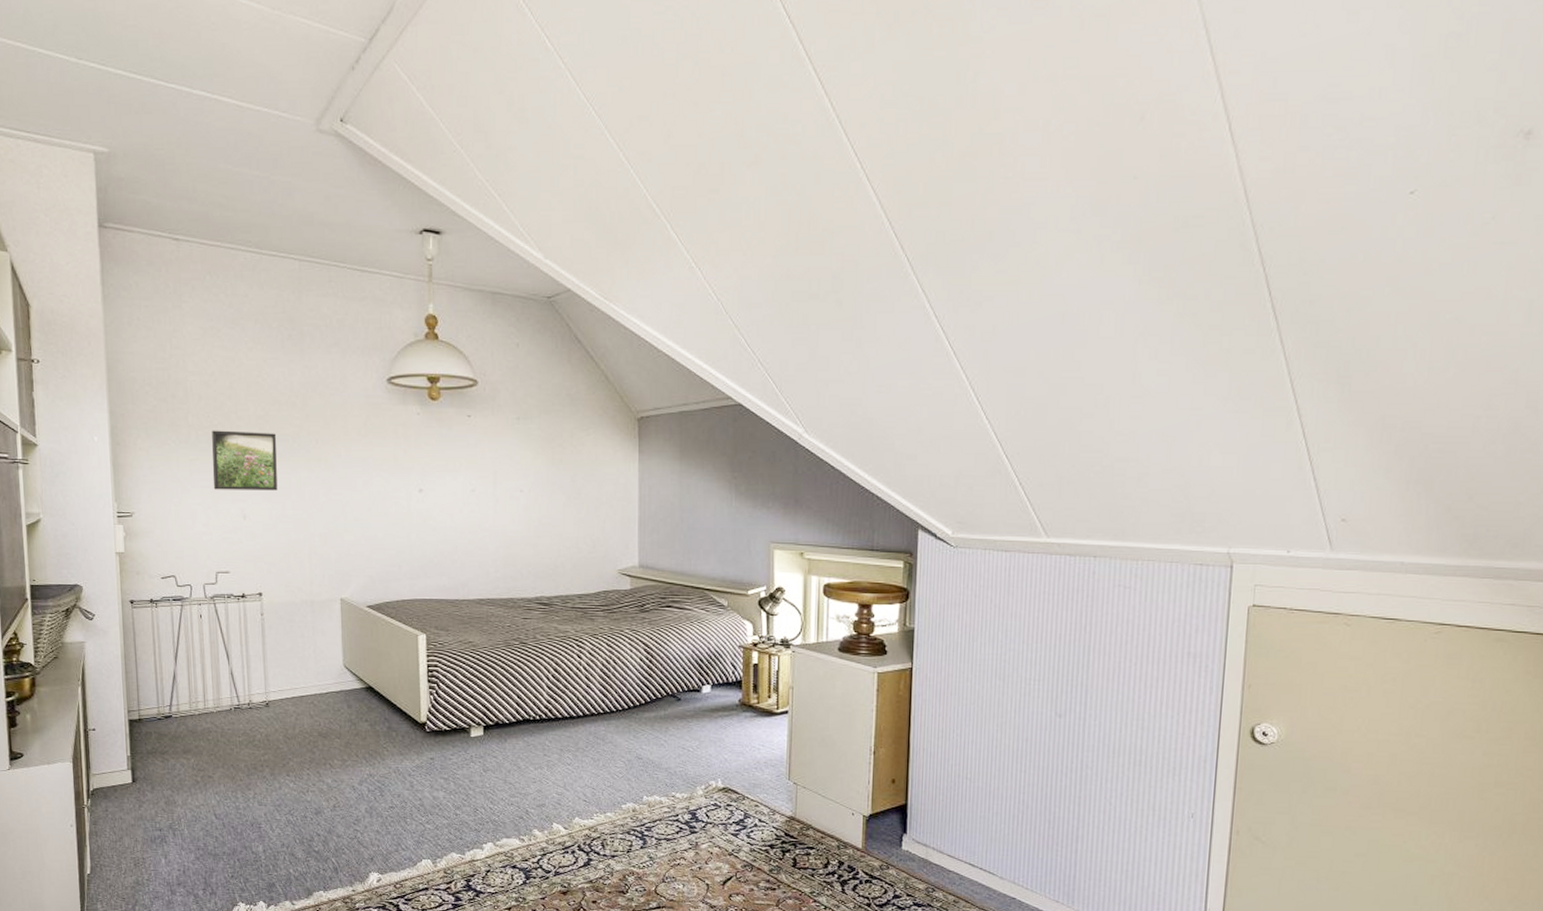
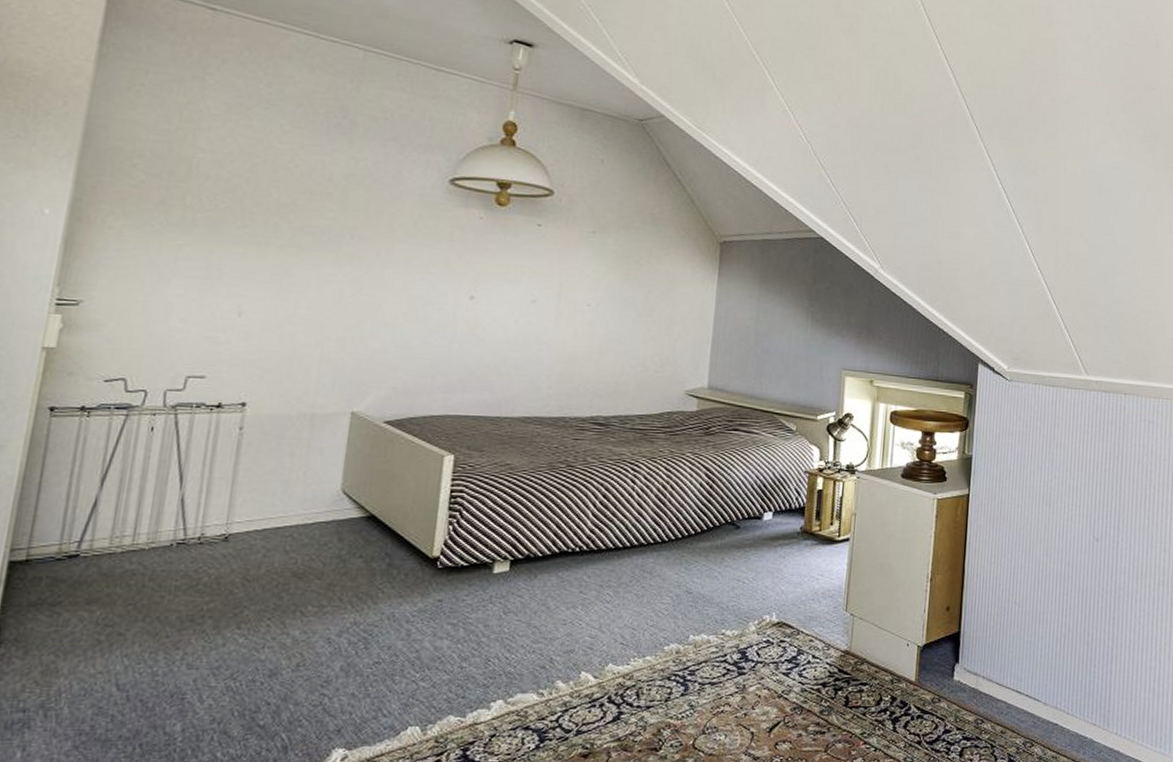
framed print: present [212,430,277,491] -> none [203,214,300,287]

